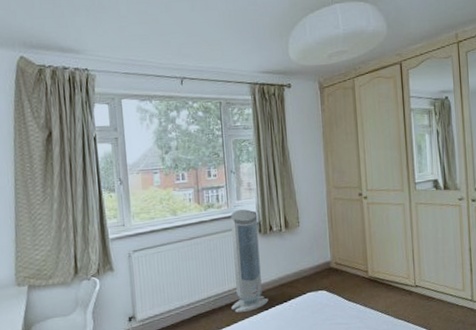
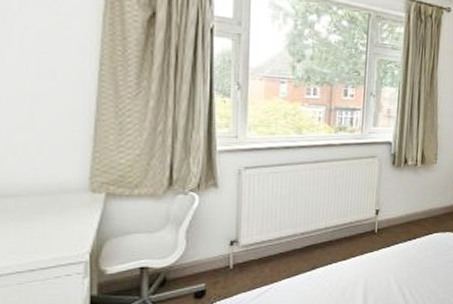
air purifier: present [230,209,269,313] -> none [351,137,393,248]

